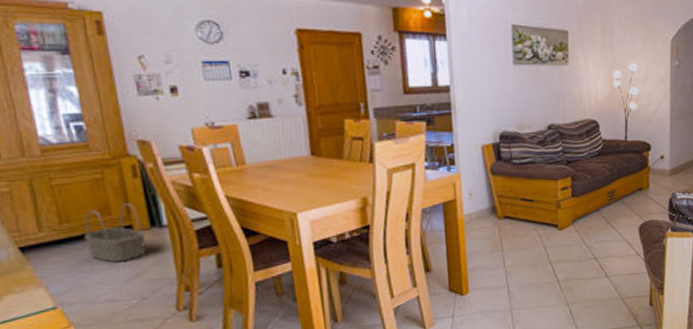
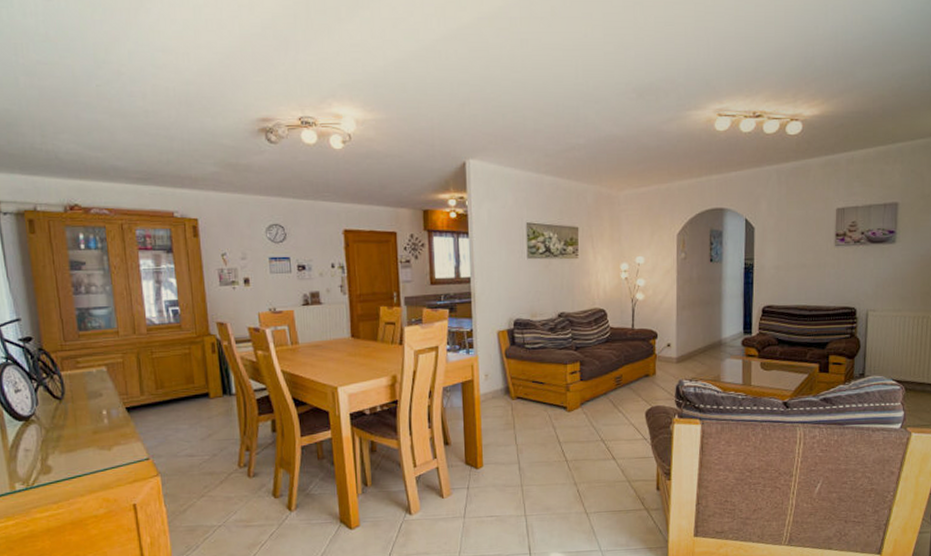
basket: present [84,203,146,263] -> none [173,374,218,424]

